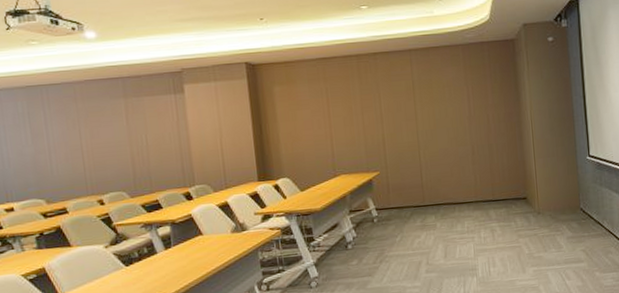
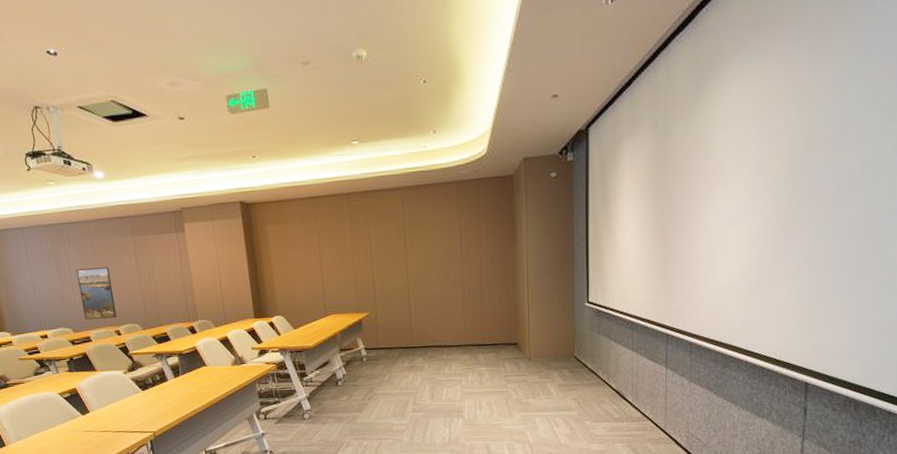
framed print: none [56,131,101,189] -> present [76,267,117,320]

